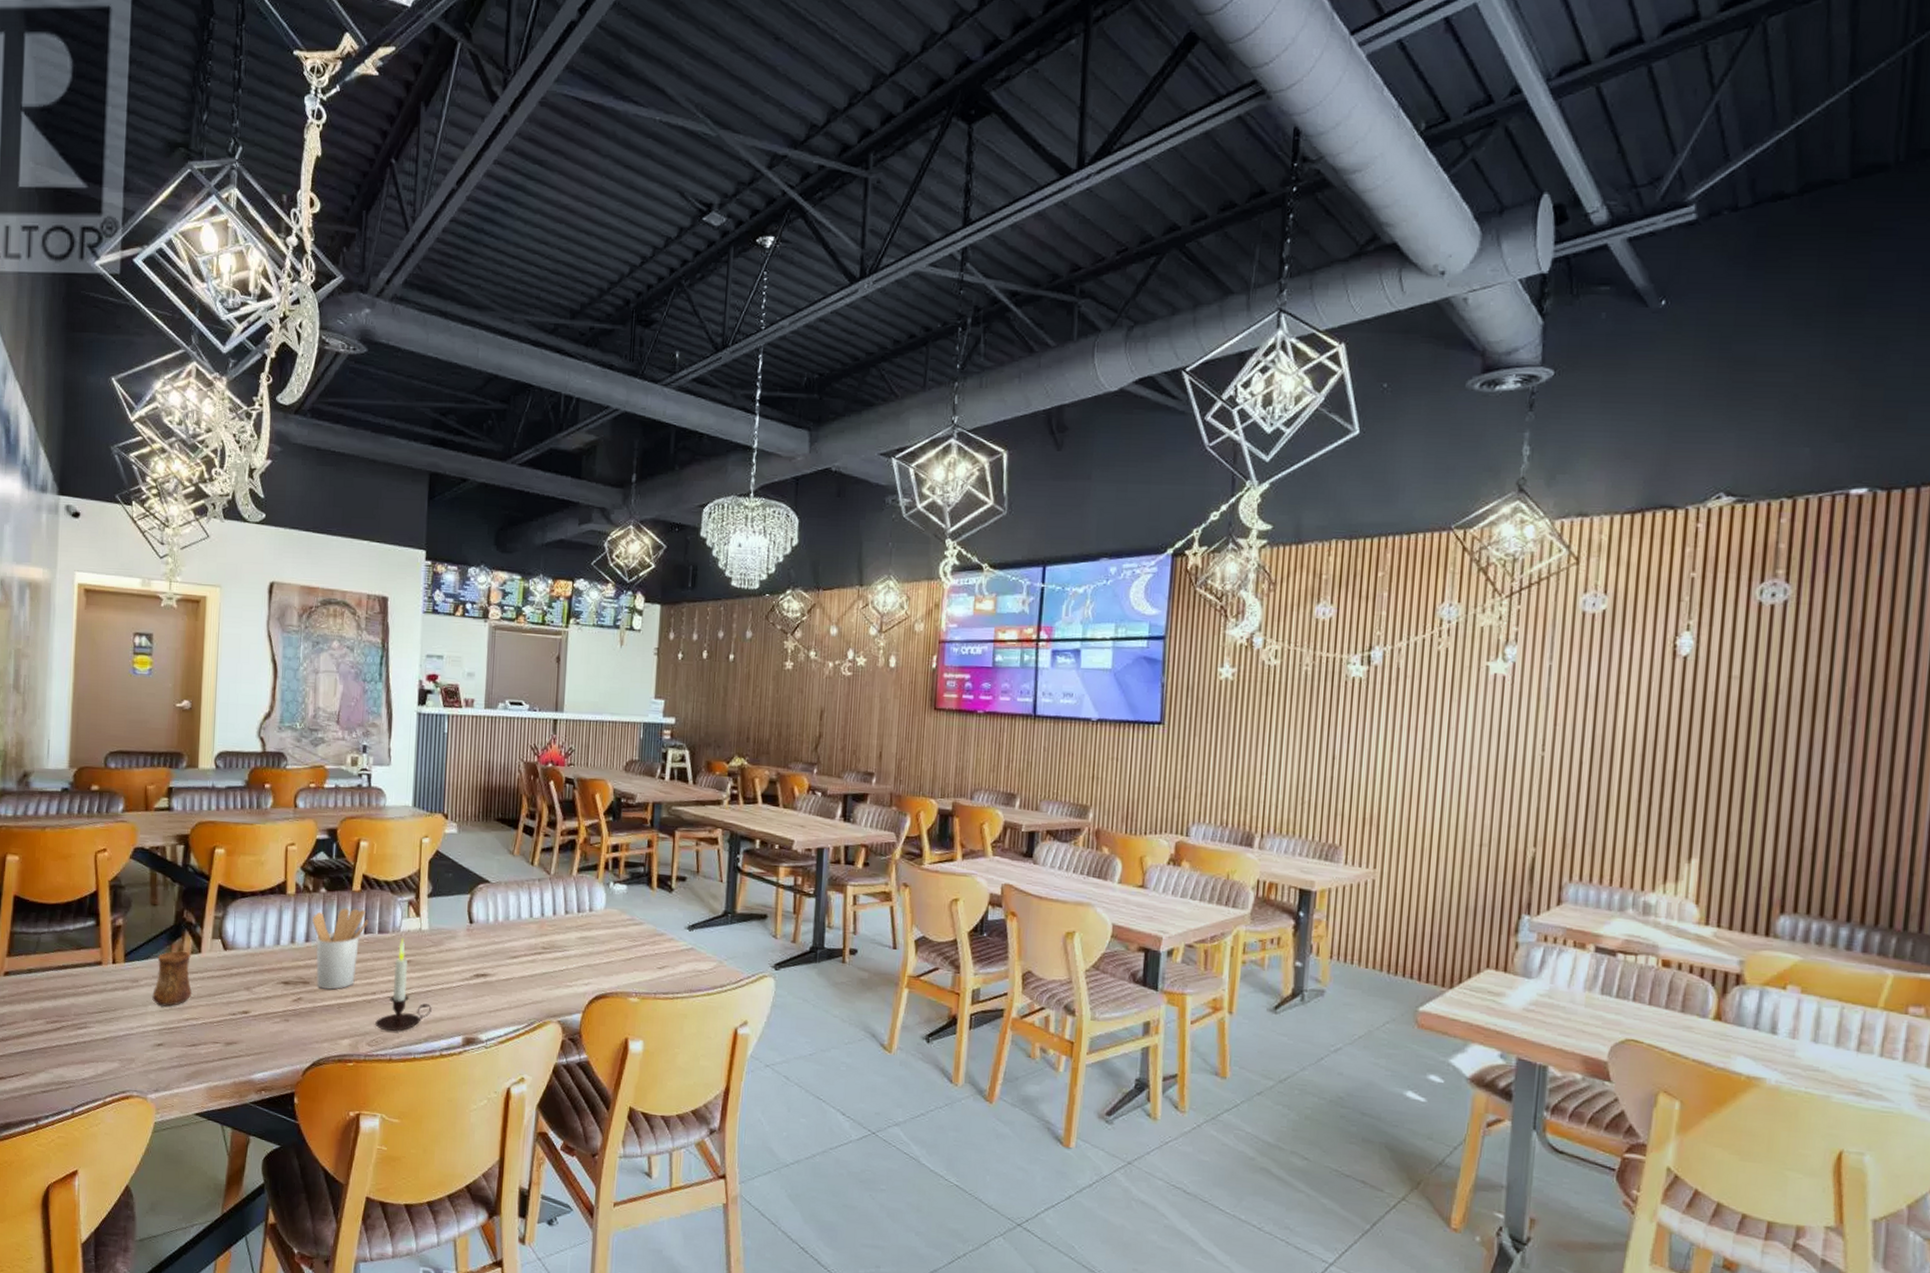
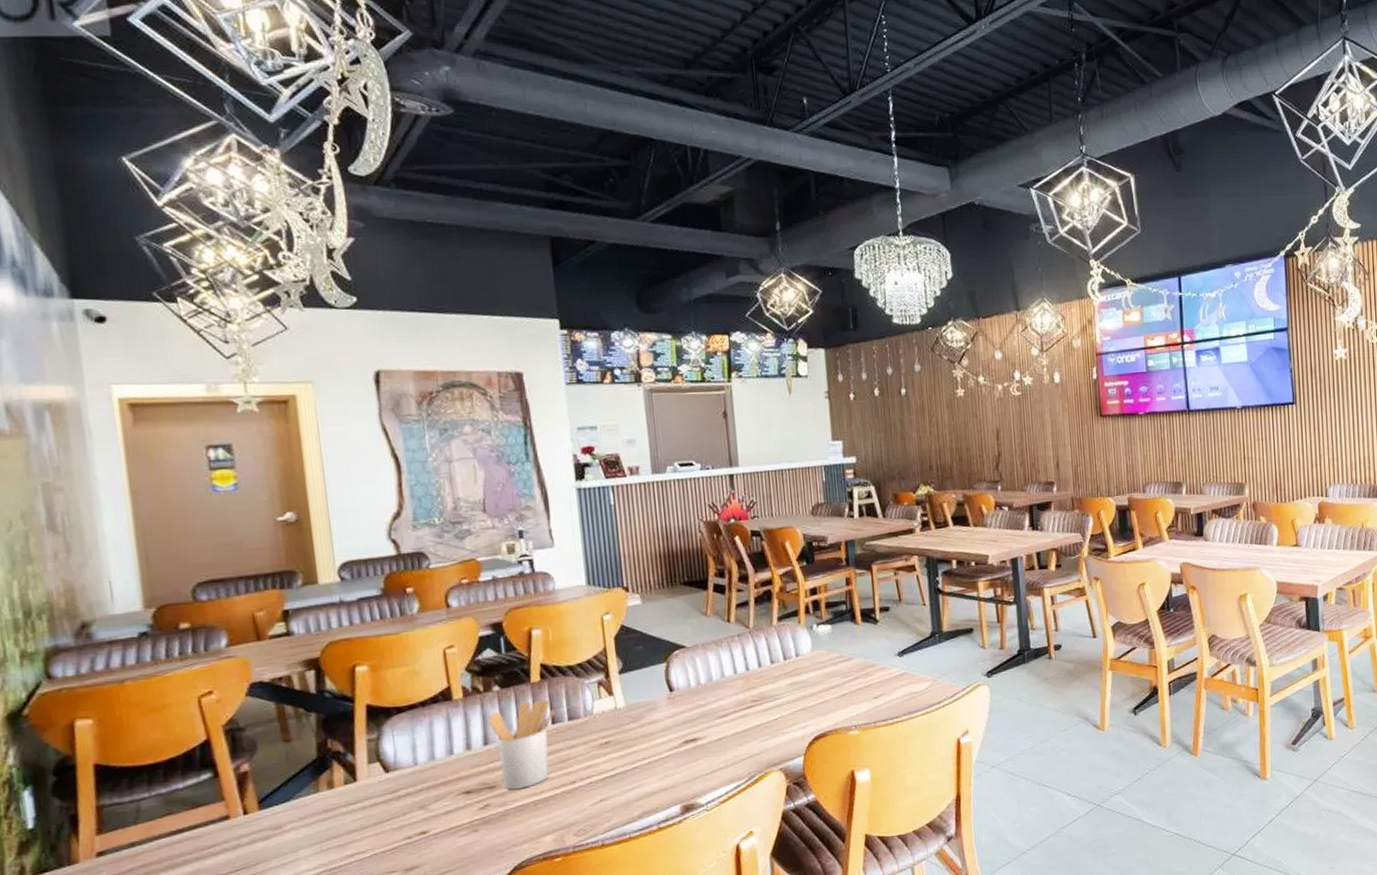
cup: present [152,950,193,1007] -> none [302,783,354,848]
candle: present [375,938,432,1032] -> none [580,720,642,818]

